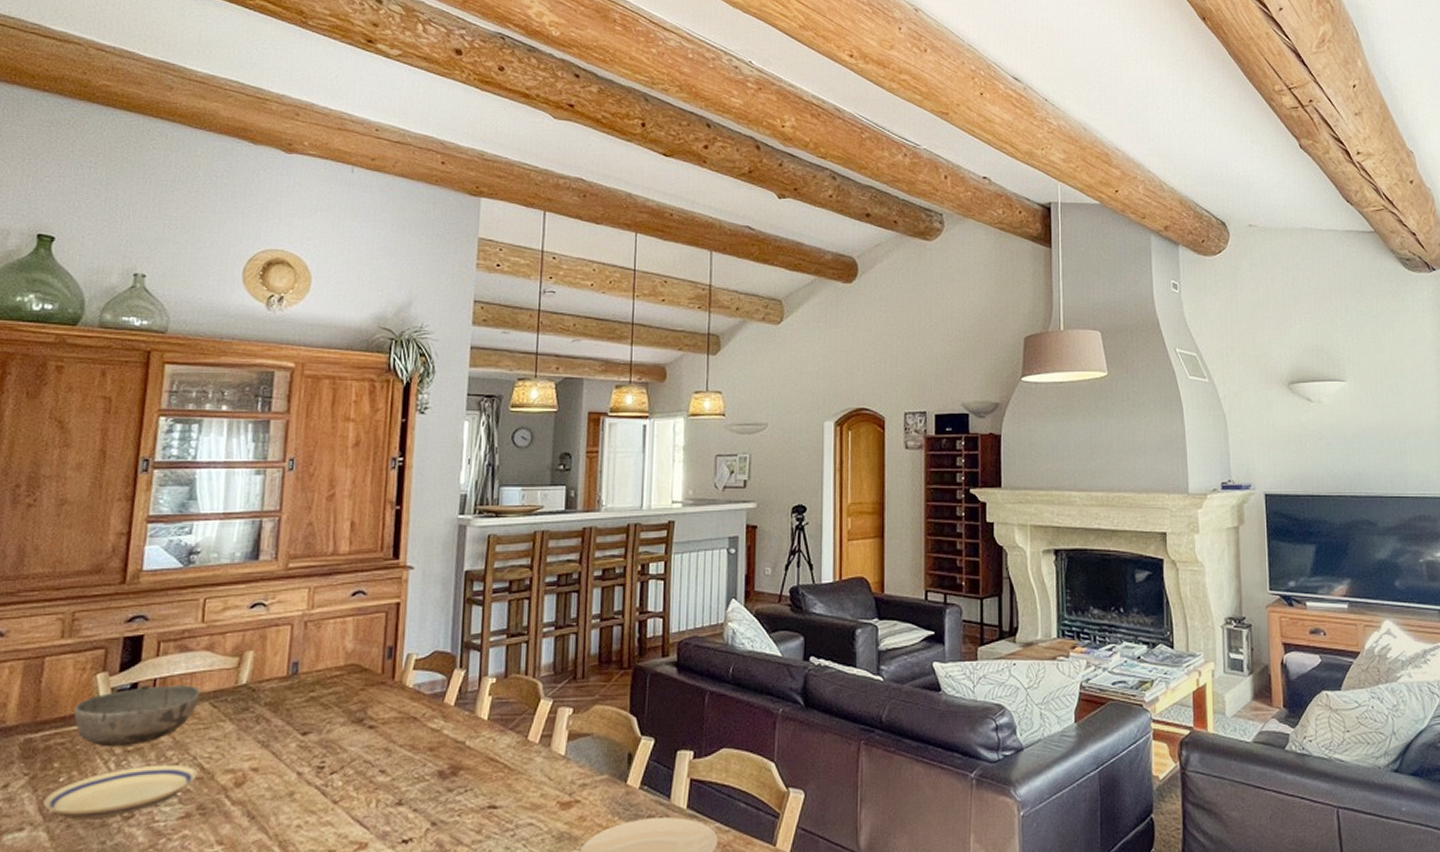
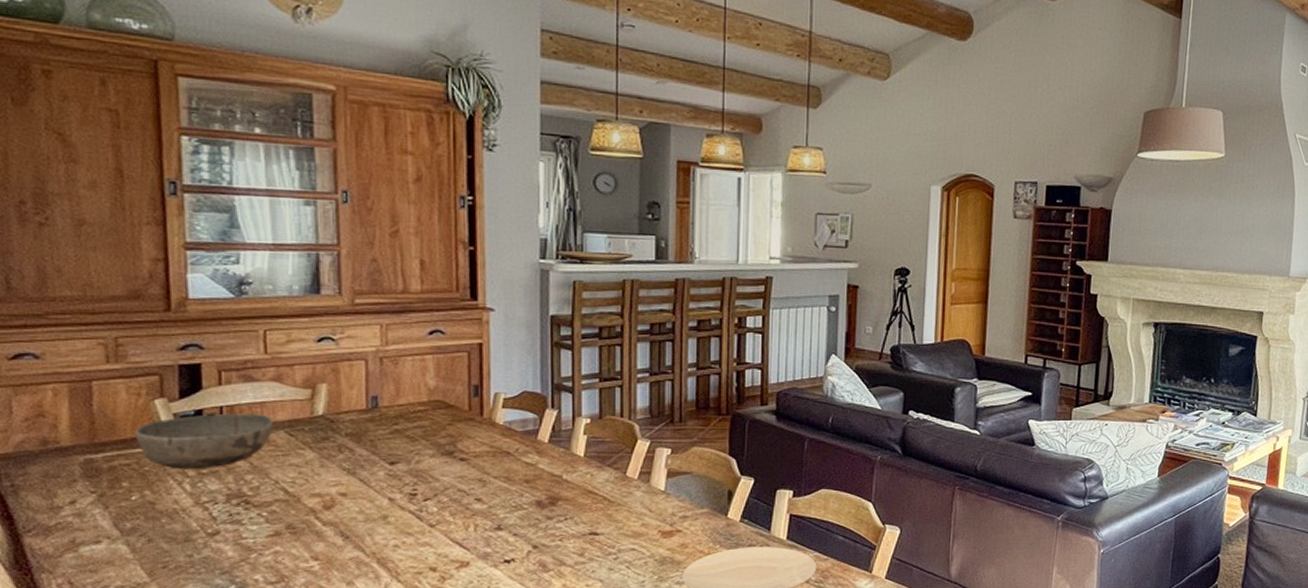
plate: present [43,764,198,820] -> none [117,487,282,535]

